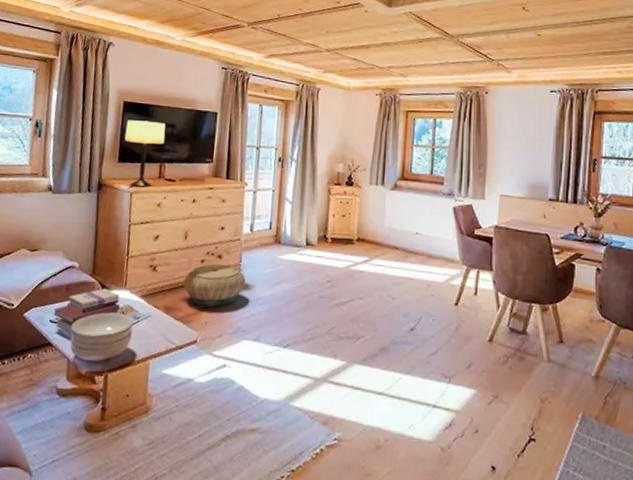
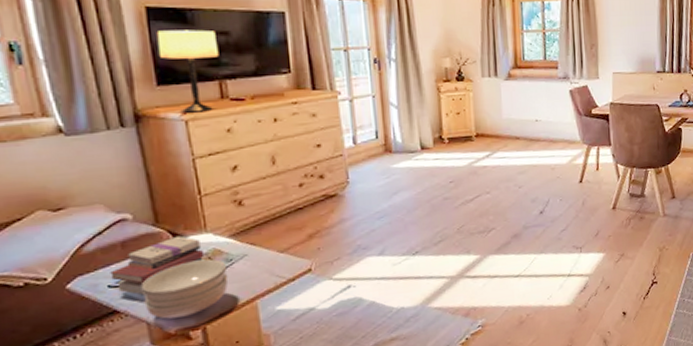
basket: present [183,264,246,307] -> none [282,183,359,233]

